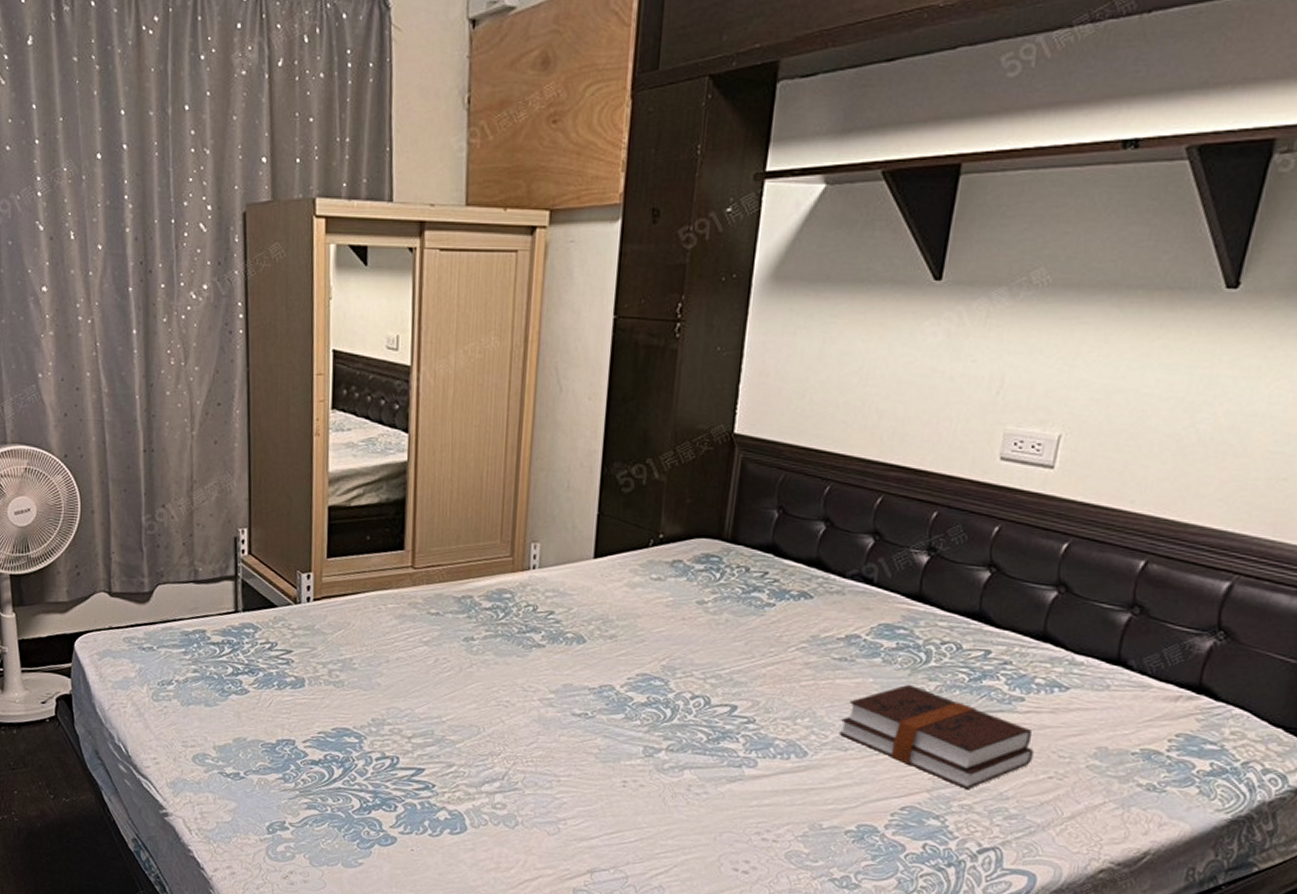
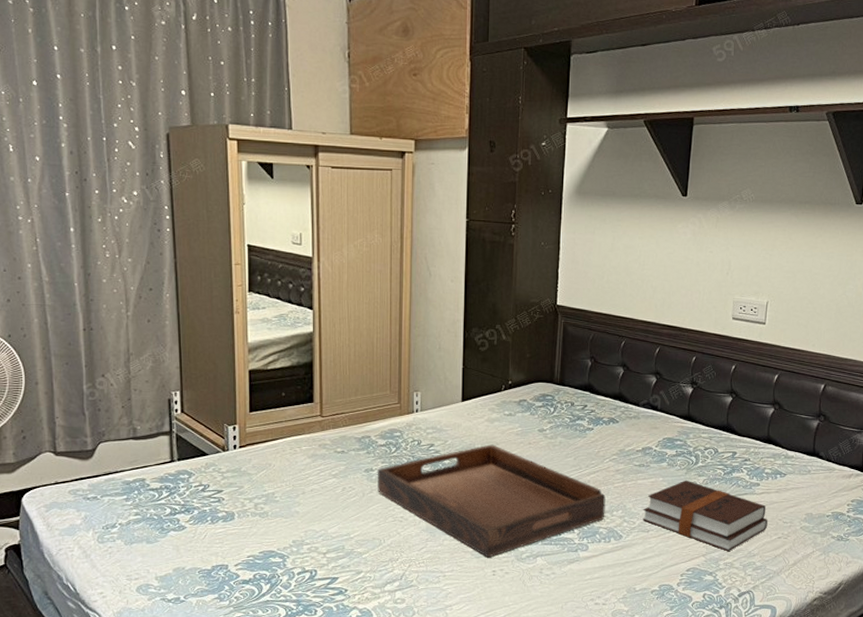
serving tray: none [478,616,787,764] -> present [378,444,606,558]

